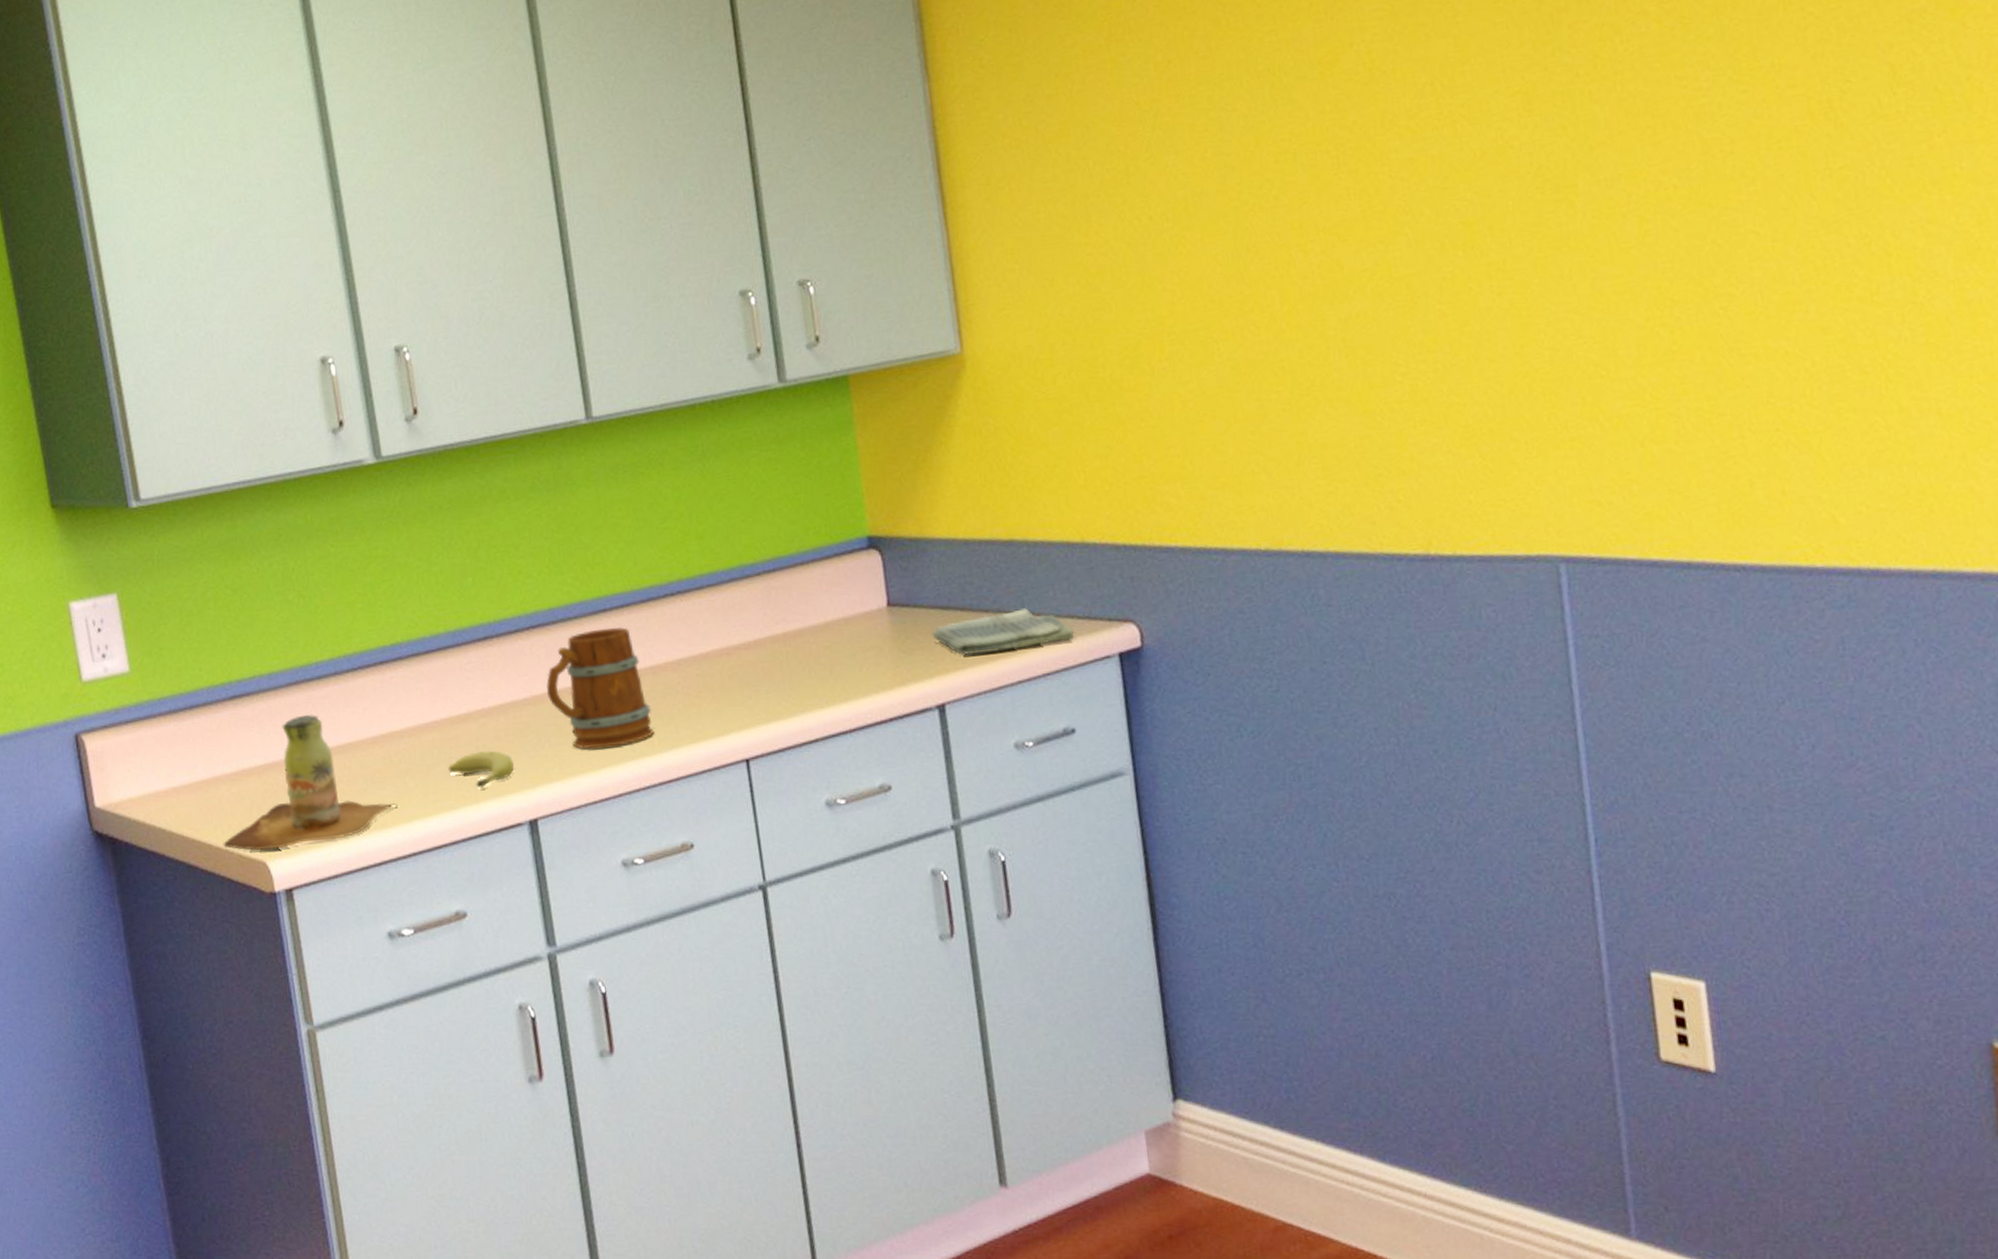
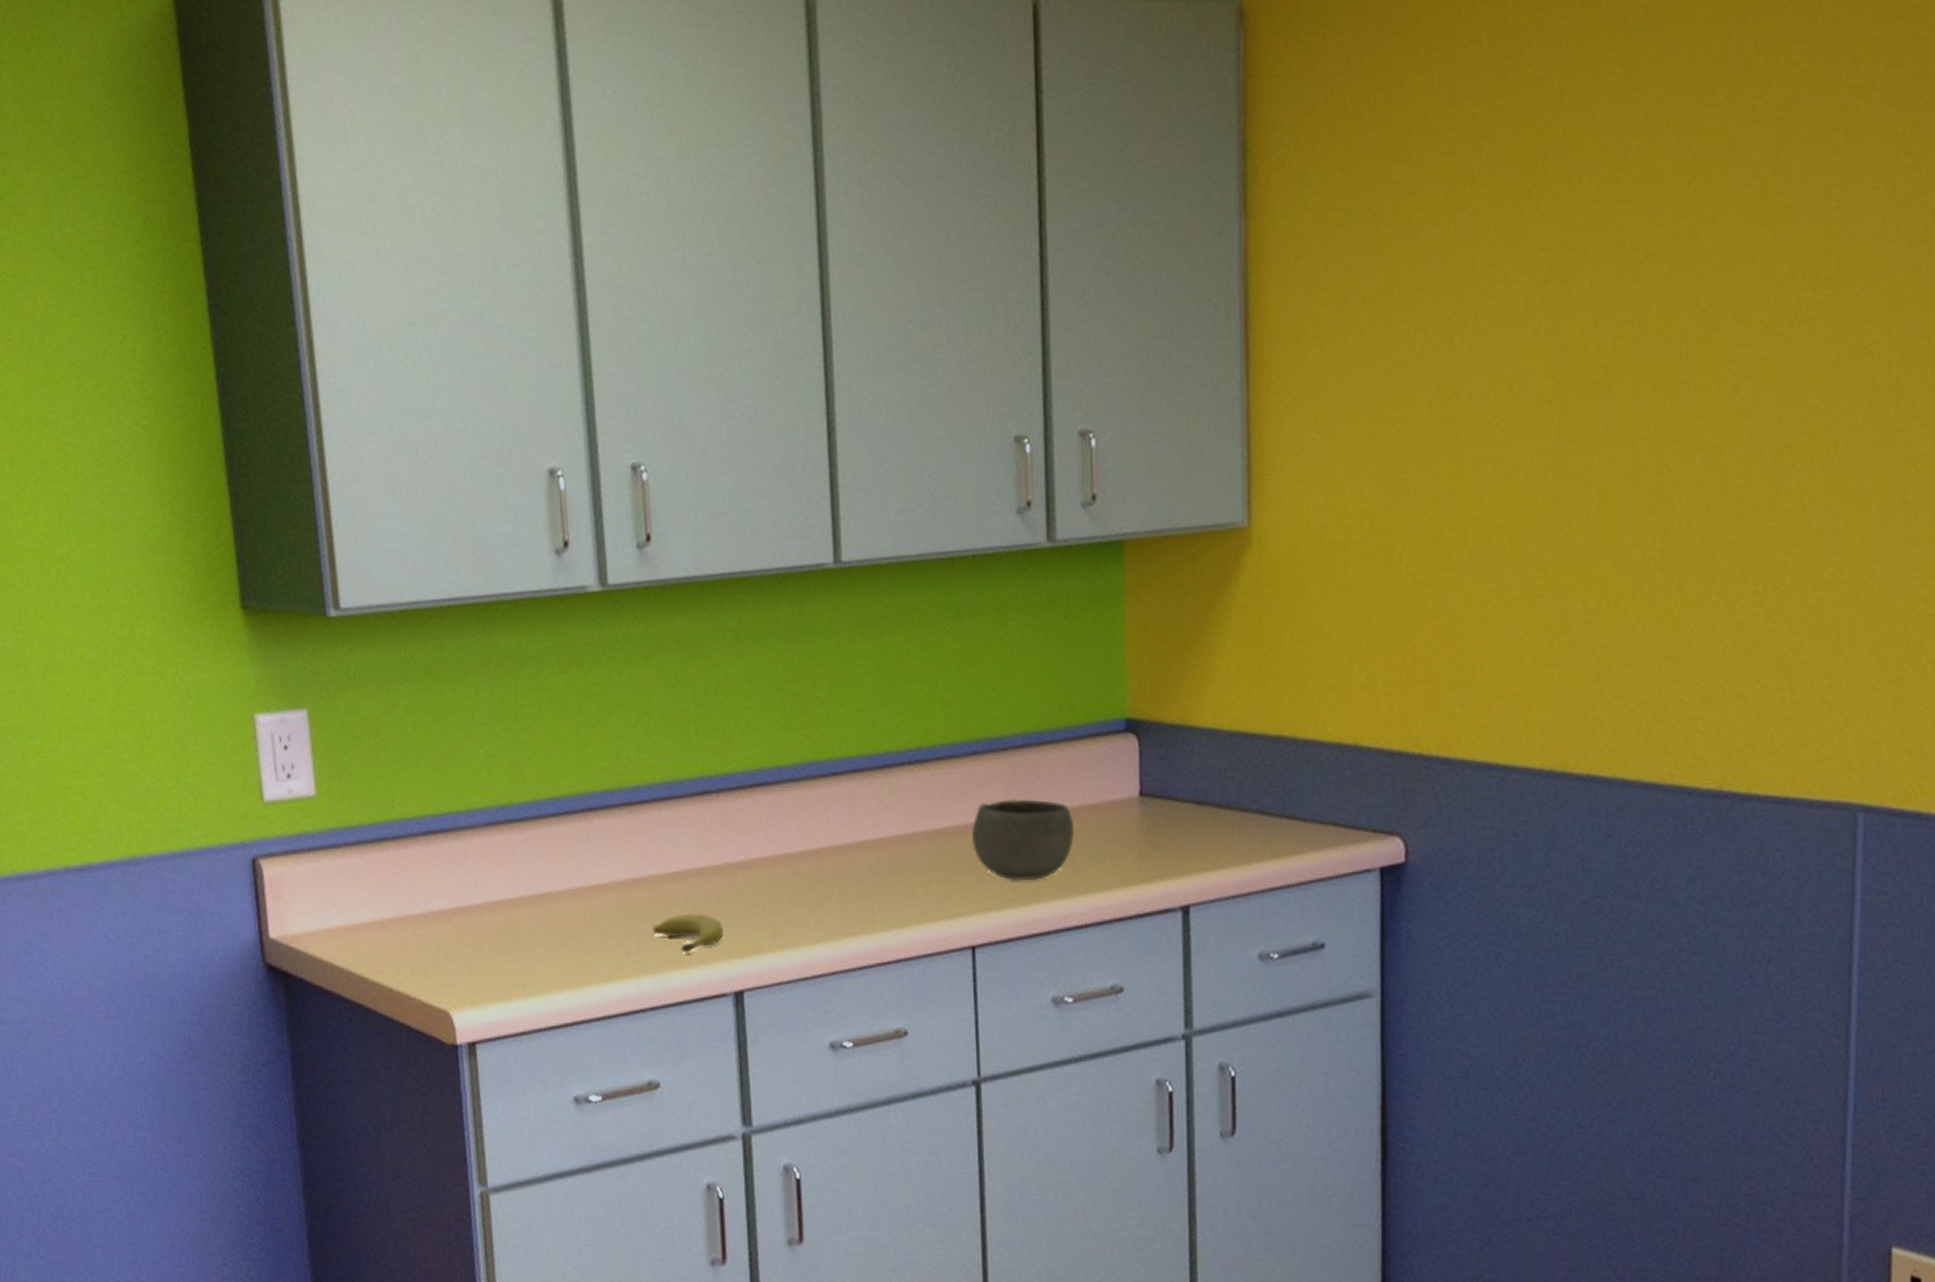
bottle: present [223,714,398,851] -> none [404,858,596,1000]
mug: present [546,626,655,749] -> none [766,792,877,922]
bowl: none [735,618,832,695] -> present [972,799,1075,881]
dish towel: present [931,608,1075,655] -> none [1183,811,1336,856]

